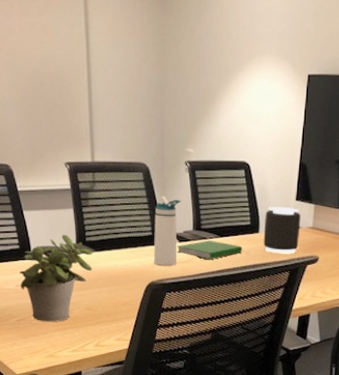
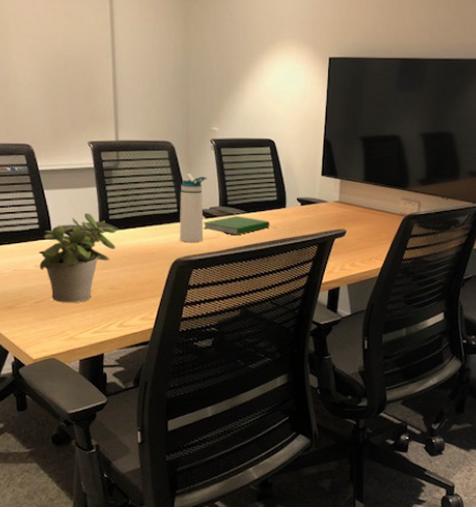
speaker: present [263,207,301,254] -> none [290,182,327,228]

